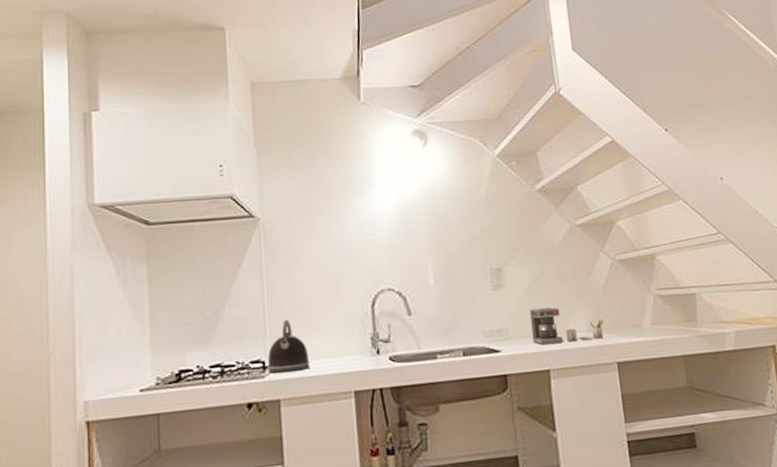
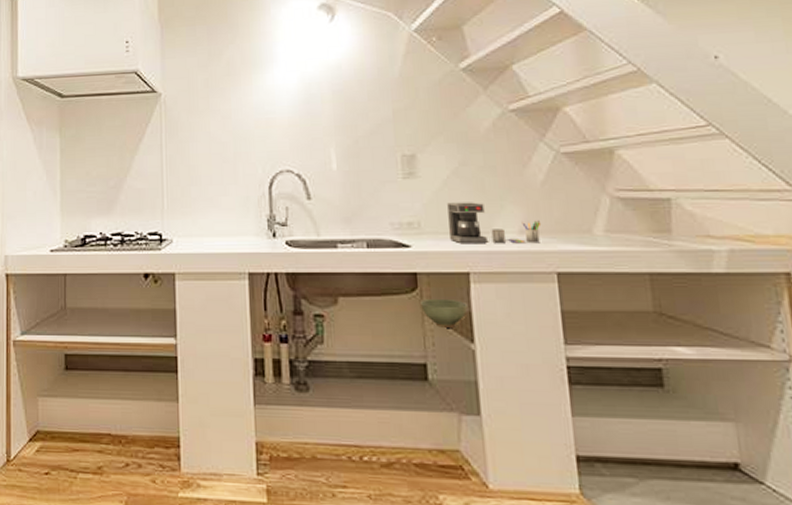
kettle: present [267,320,310,374] -> none [164,195,205,247]
bowl: none [511,395,550,422] -> present [420,300,469,328]

